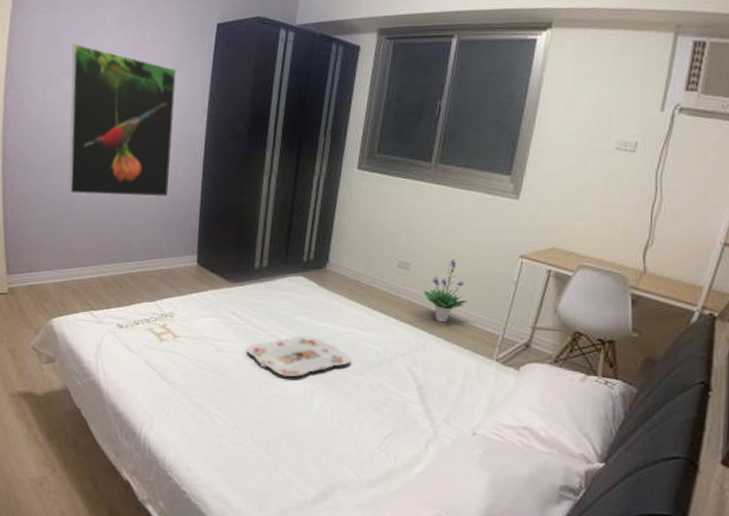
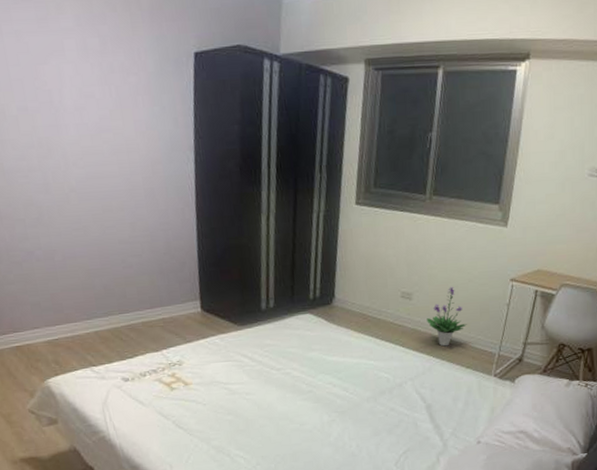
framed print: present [68,44,176,197] -> none [27,75,162,245]
serving tray: present [247,335,352,376] -> none [261,370,365,411]

